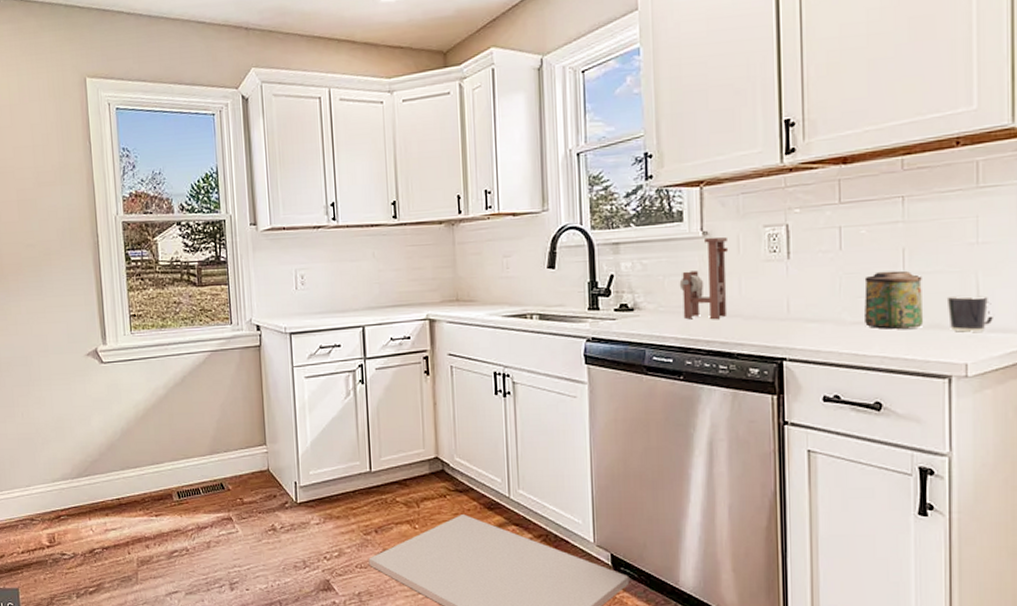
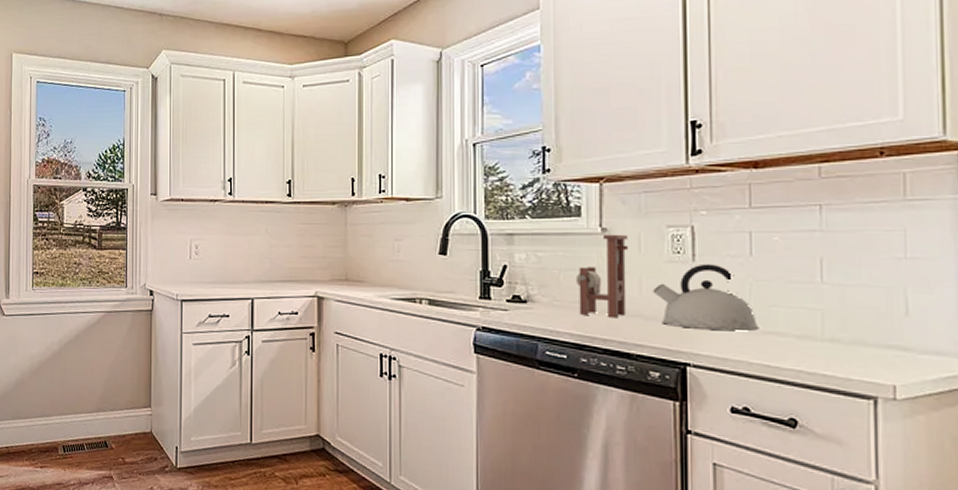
kettle: none [751,260,848,325] -> present [652,264,759,332]
canister: present [864,270,924,329] -> none [777,281,845,343]
mug: present [946,295,993,332] -> none [870,311,925,352]

